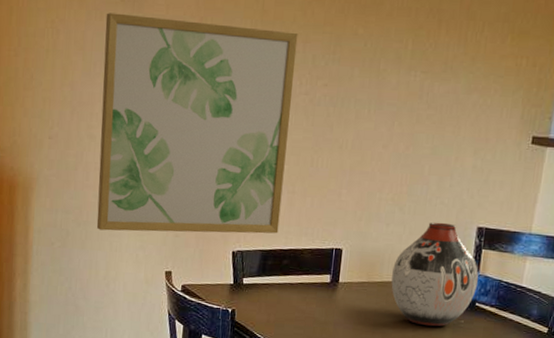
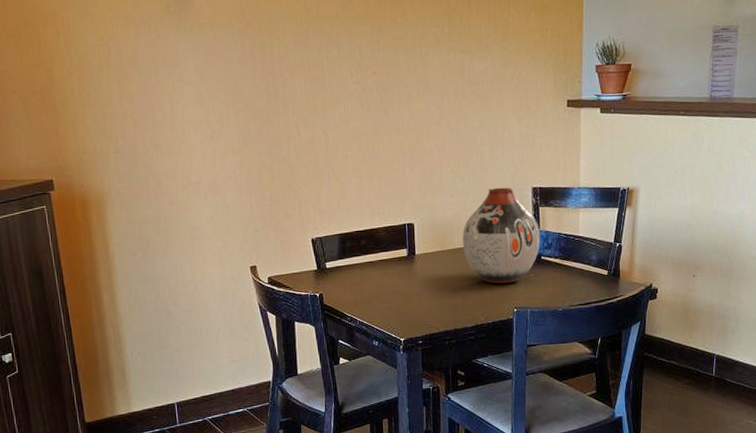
wall art: present [96,13,298,234] -> none [154,24,352,235]

